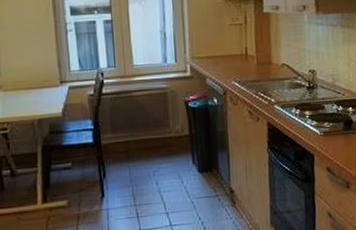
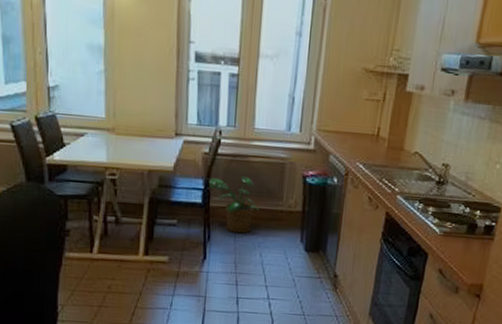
potted plant: none [95,111,149,166] -> present [207,177,259,234]

